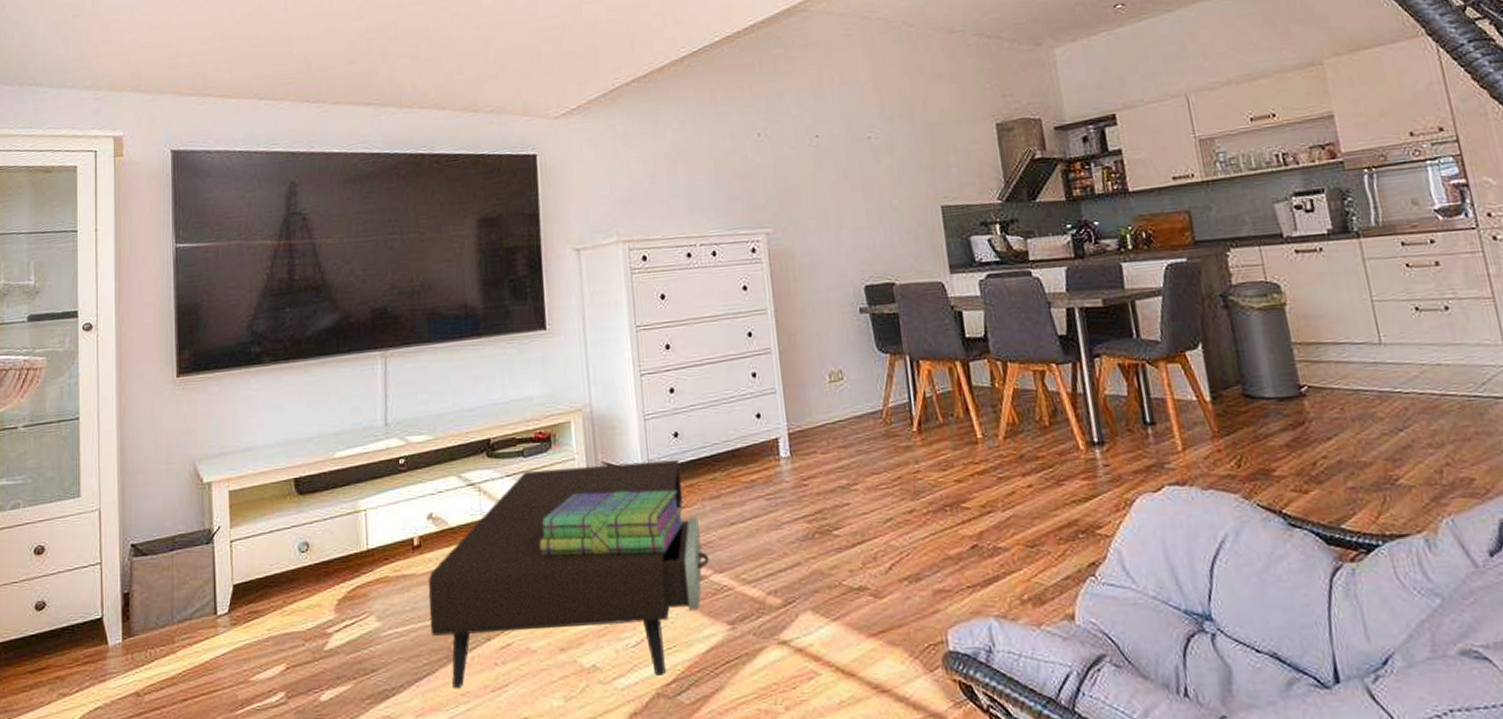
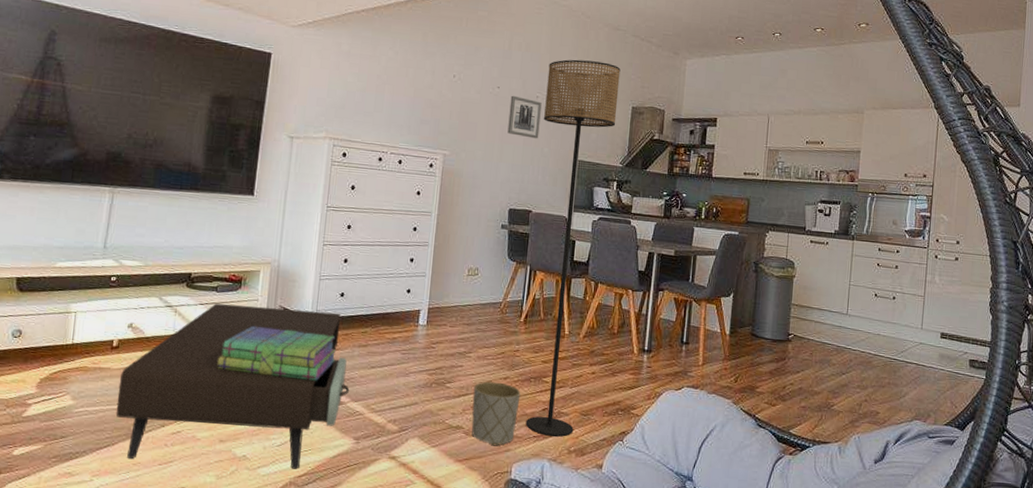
wall art: none [835,142,883,192] -> present [507,95,542,139]
planter: none [870,518,941,608] -> present [471,381,521,446]
floor lamp: none [874,75,1021,583] -> present [525,59,621,437]

